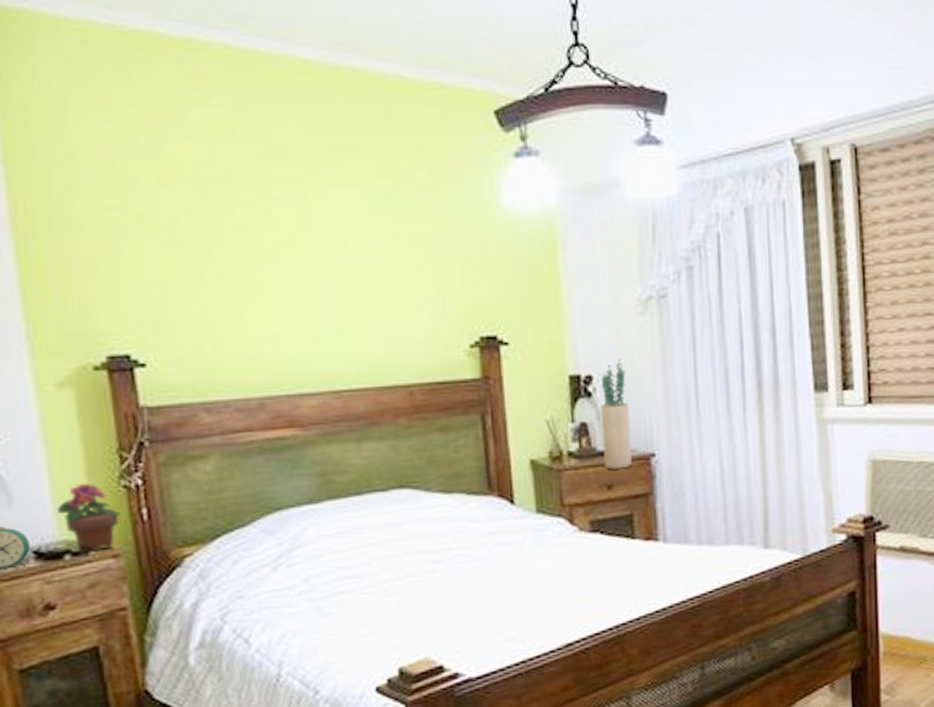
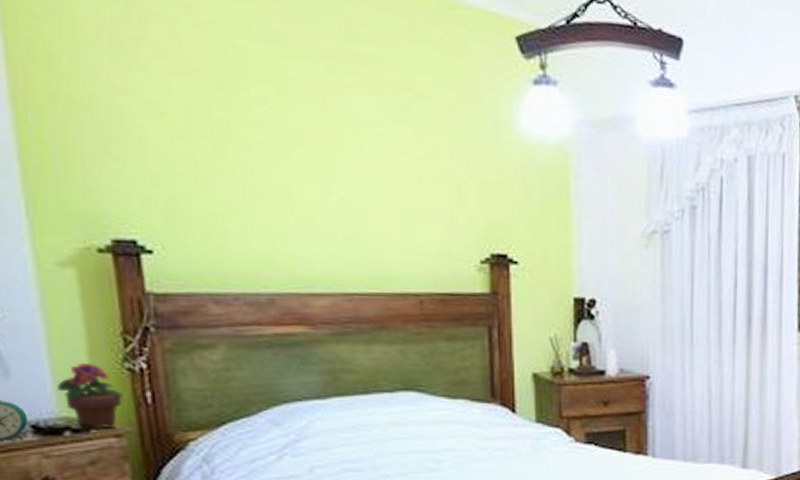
vase: present [600,359,632,470] -> none [601,286,628,388]

